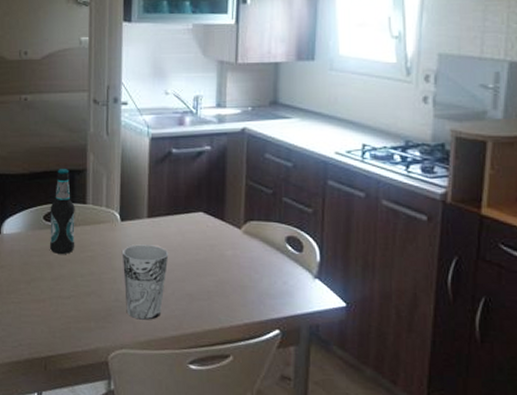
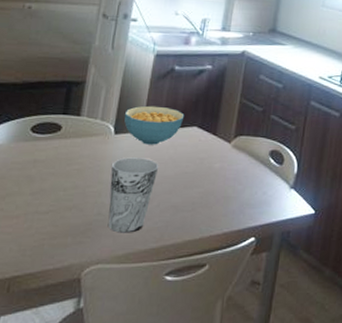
bottle: present [50,169,75,254] -> none [33,80,68,167]
cereal bowl: none [127,191,188,232] -> present [124,105,185,145]

